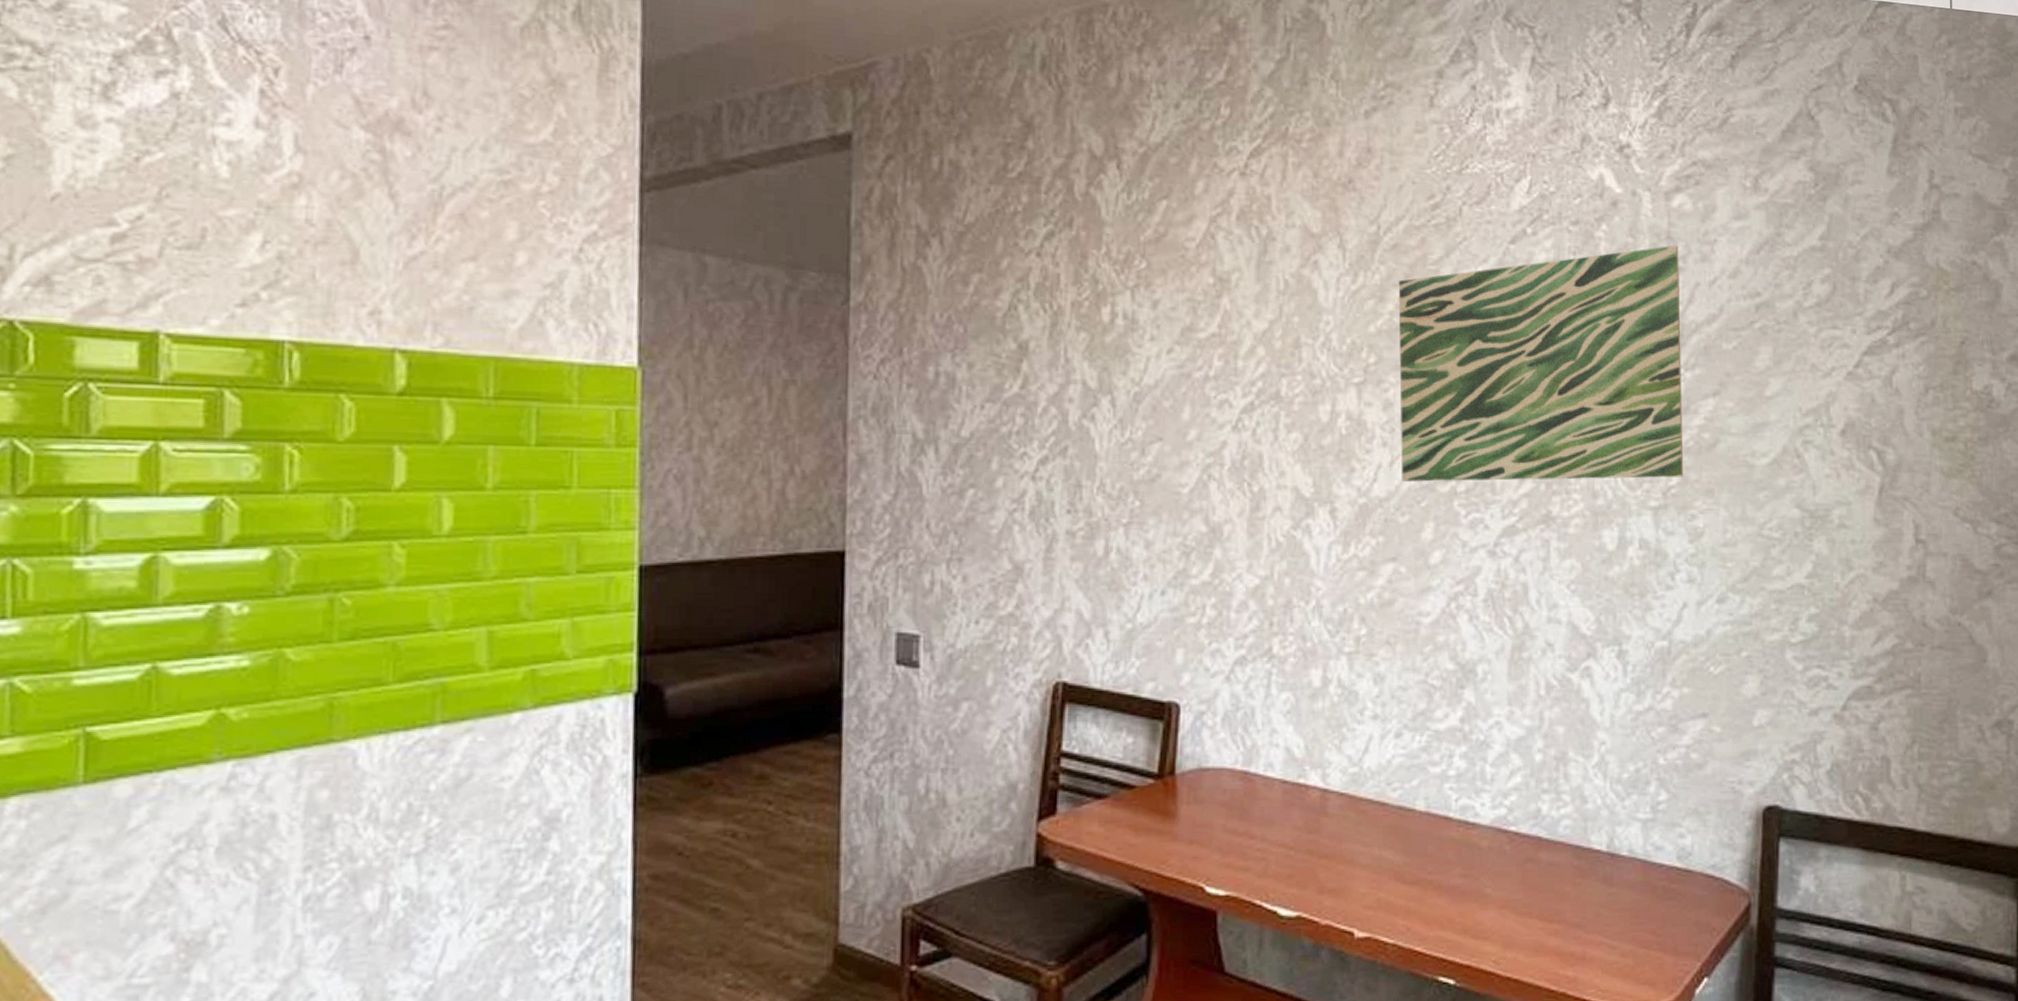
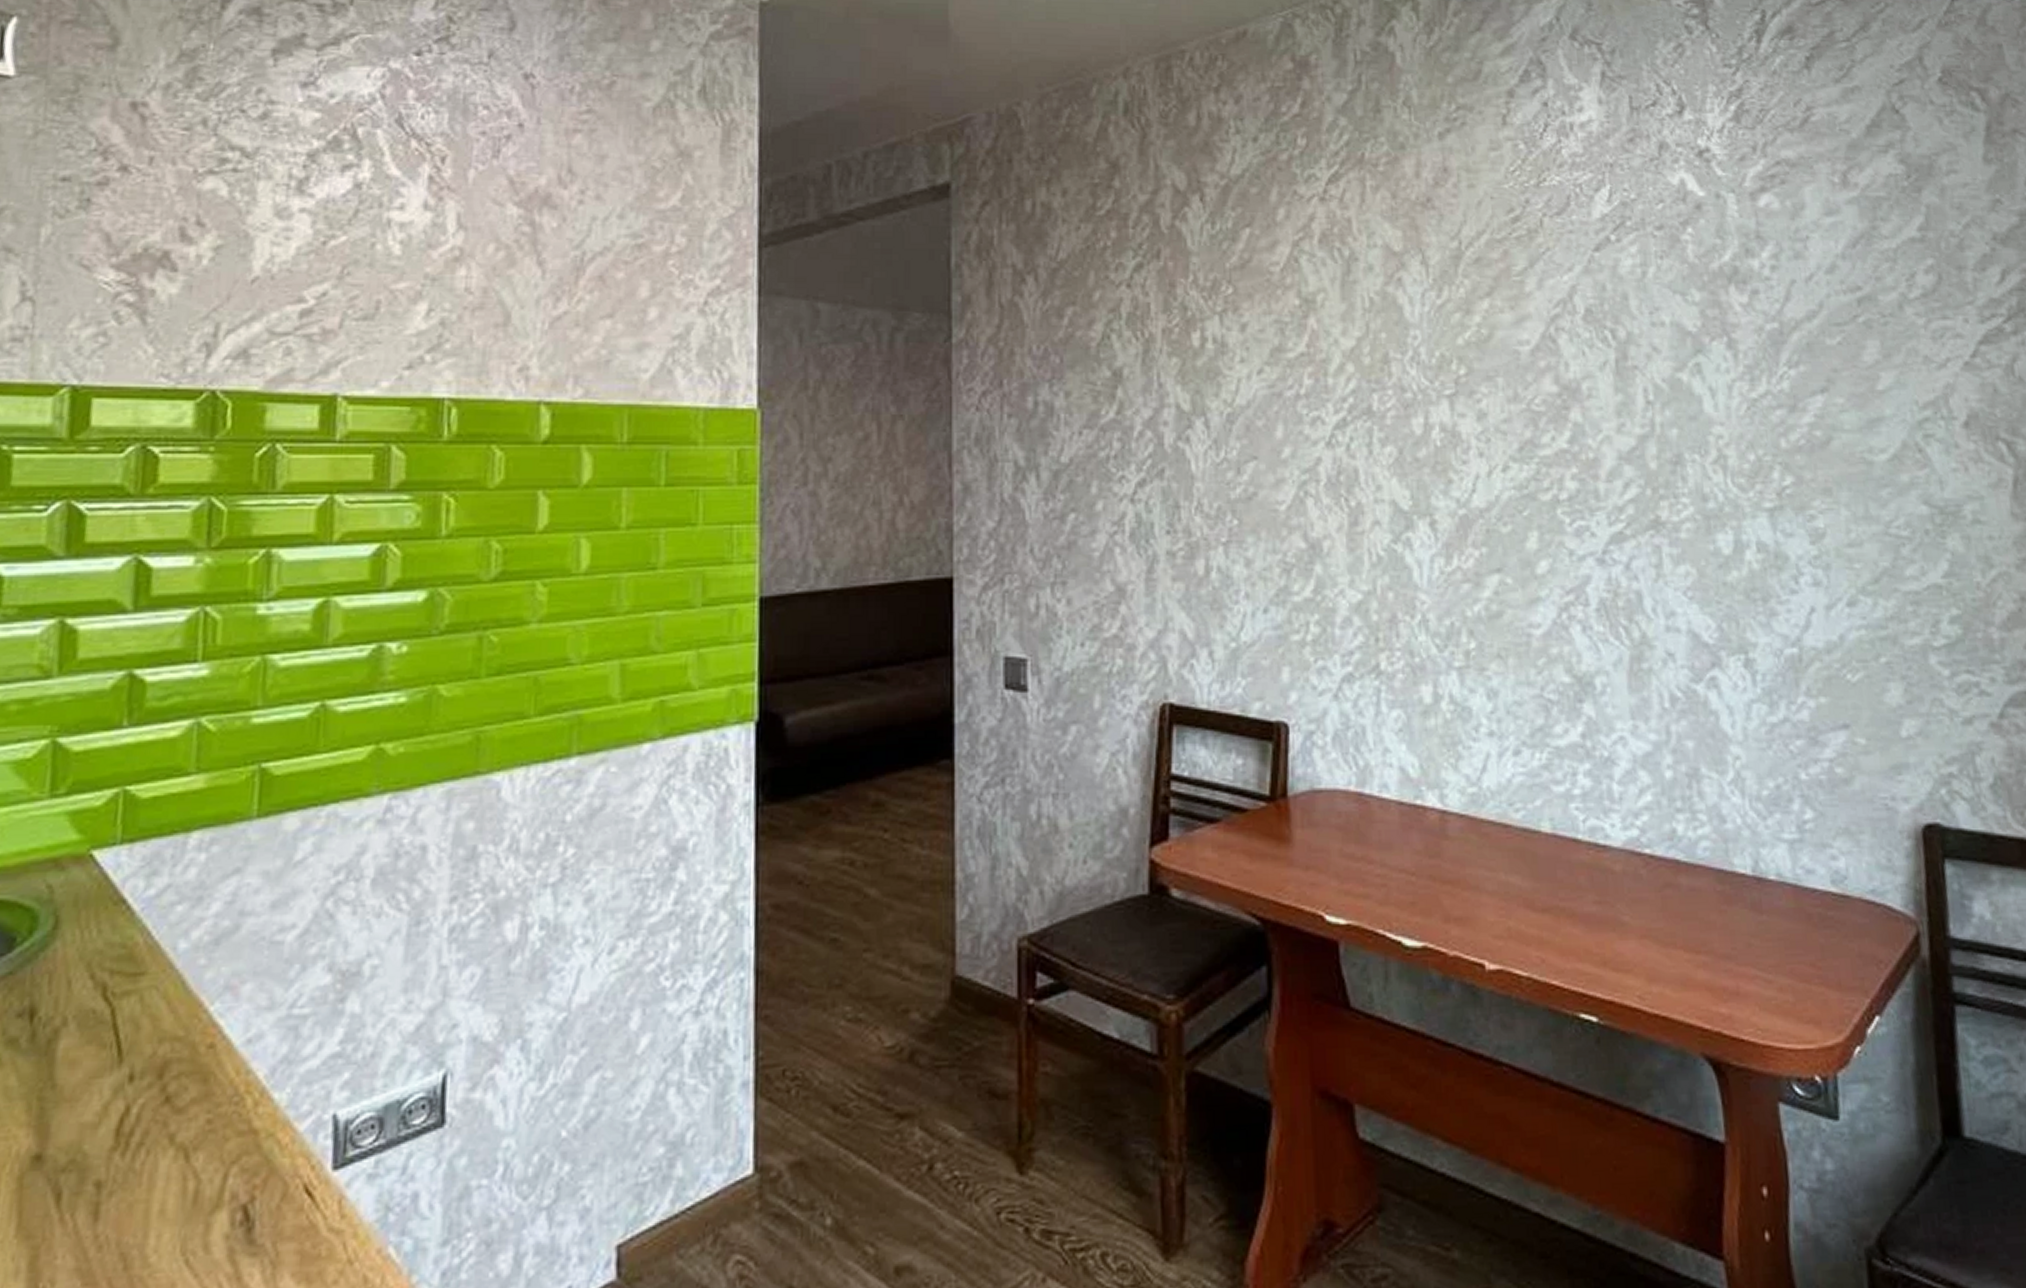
wall art: present [1398,245,1684,482] -> none [1483,244,1798,491]

